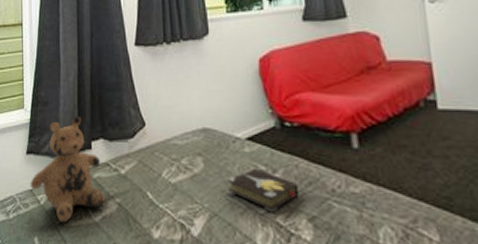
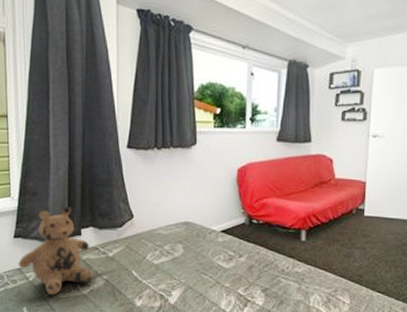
hardback book: present [227,168,299,213] -> none [202,253,258,286]

